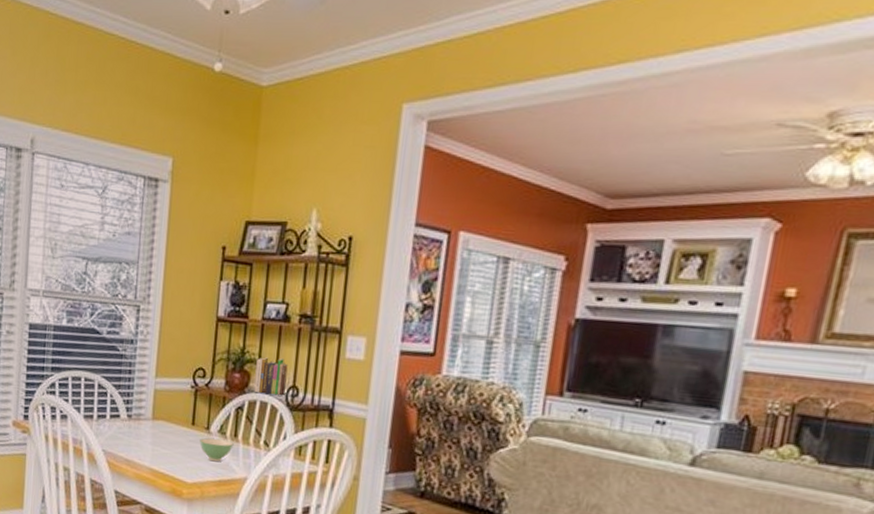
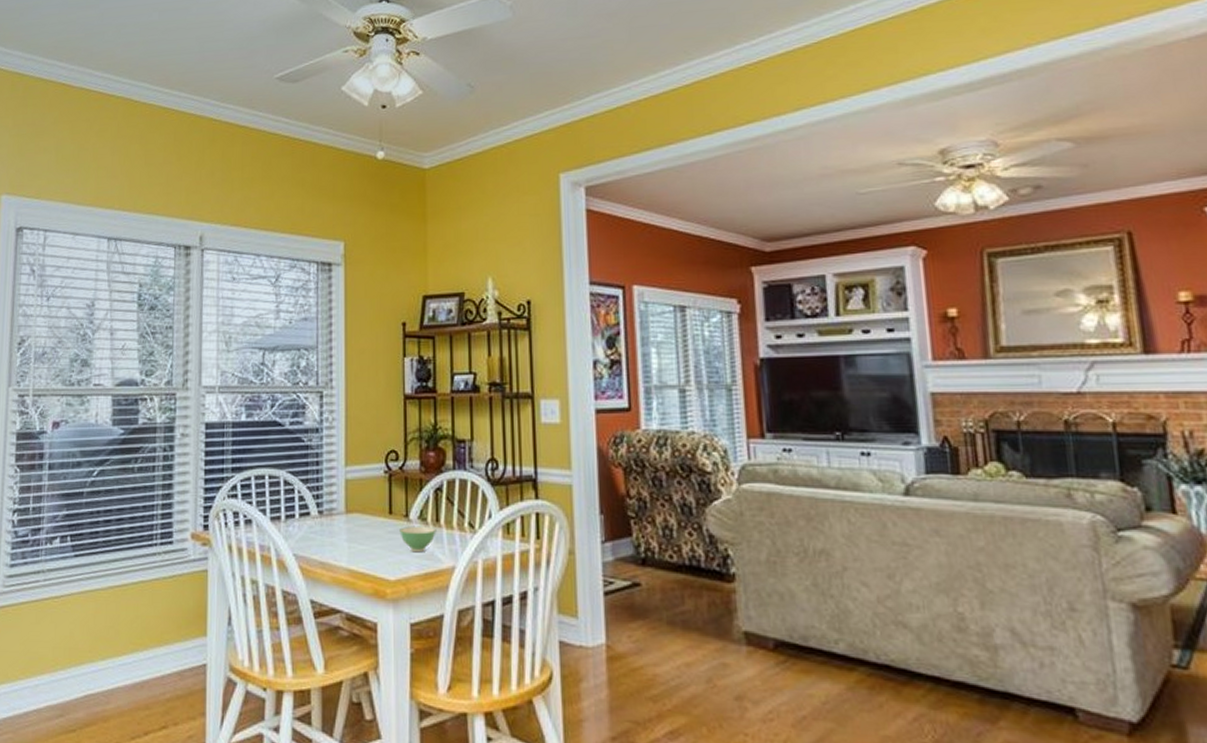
books: present [254,357,288,396] -> none [450,430,484,471]

